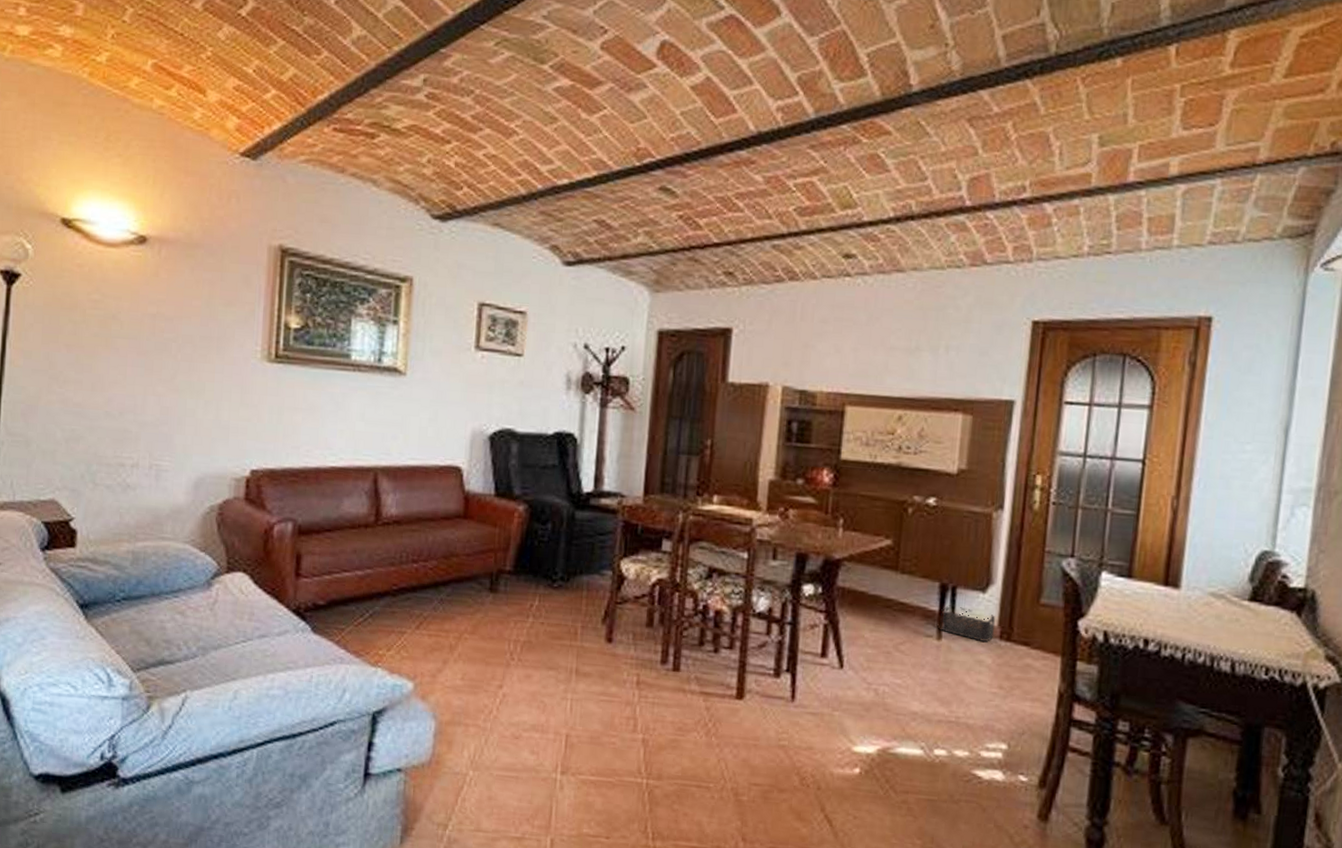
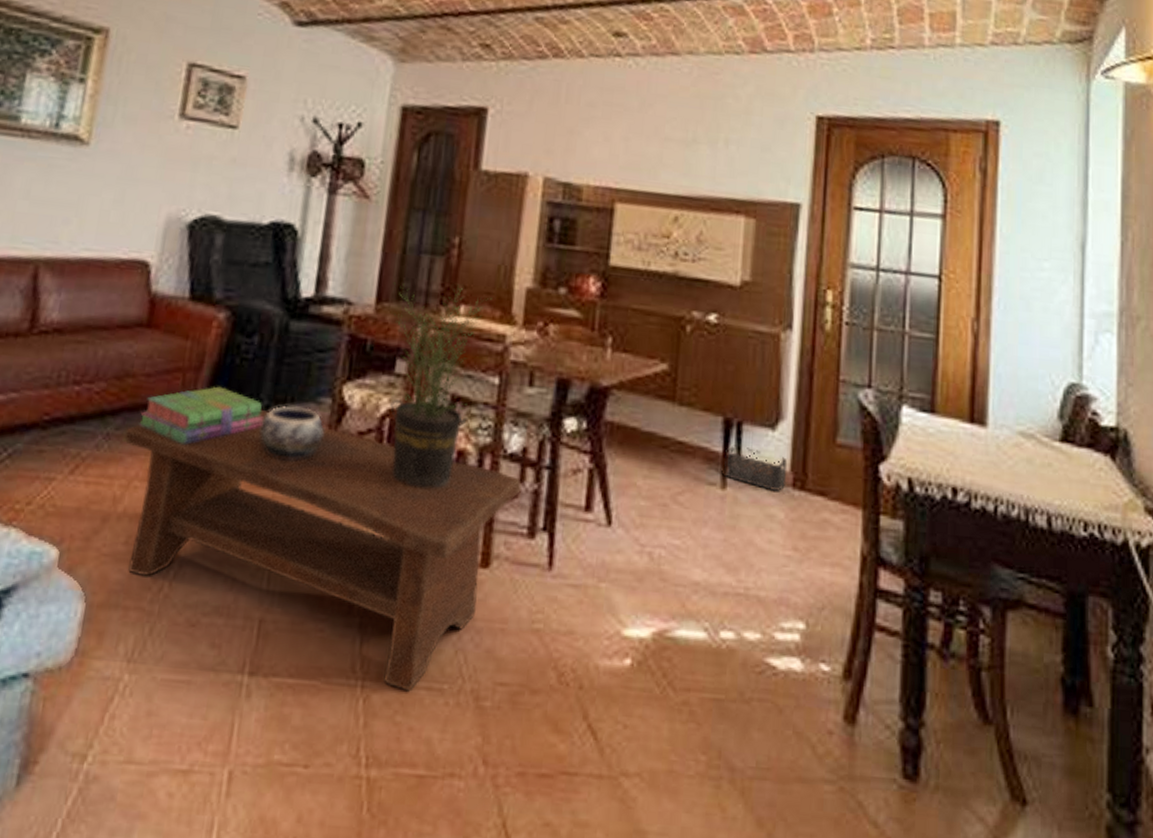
coffee table: none [454,580,768,788] -> present [124,409,522,692]
stack of books: none [463,562,560,607] -> present [137,386,264,445]
decorative bowl: none [557,577,607,619] -> present [259,406,325,461]
potted plant: none [656,478,741,641] -> present [390,282,493,490]

